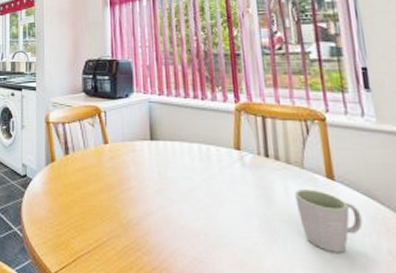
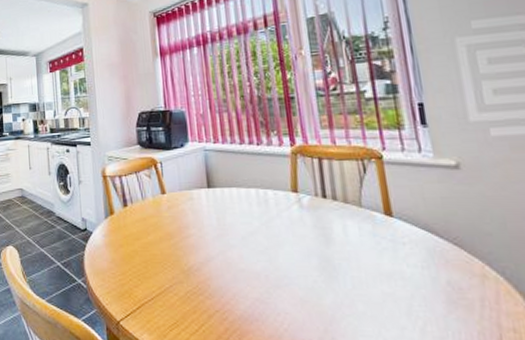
mug: present [295,189,363,253] -> none [353,227,422,286]

